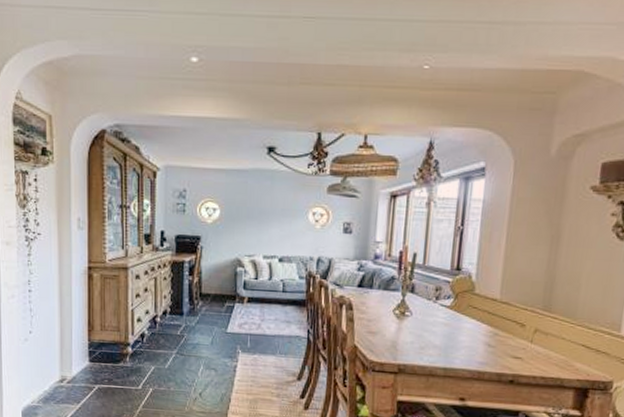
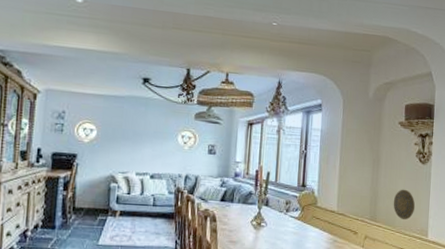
decorative plate: none [575,272,606,310] -> present [393,189,416,220]

